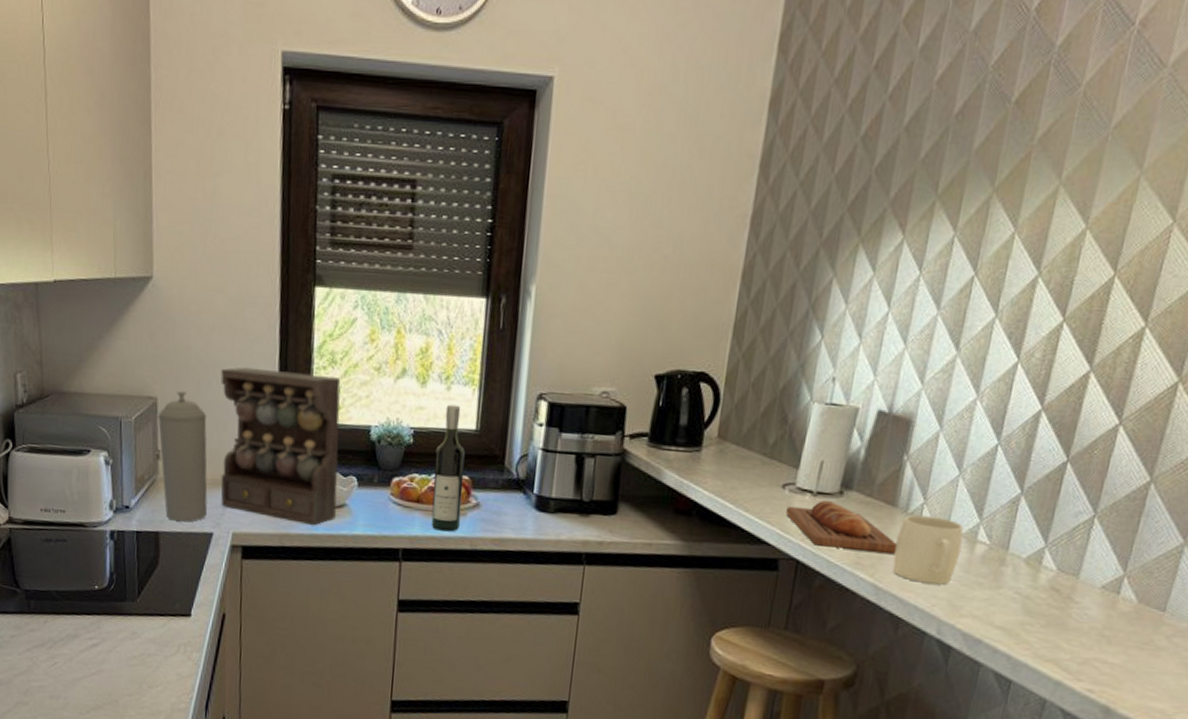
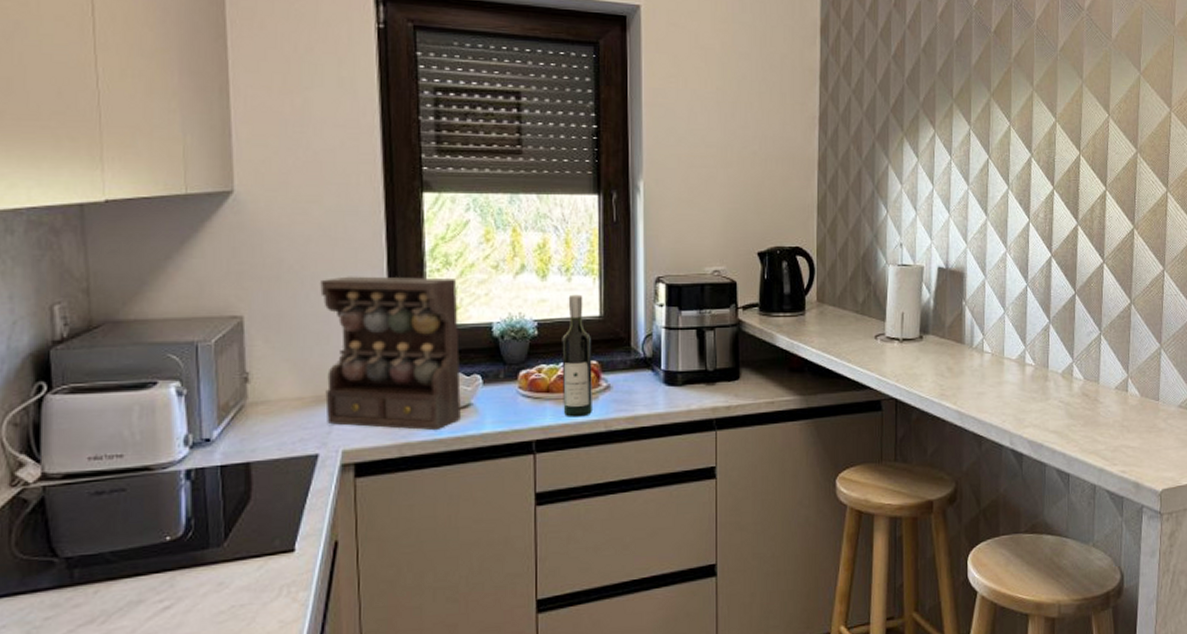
canister: present [157,390,208,522] -> none [244,306,310,448]
bread loaf: present [785,501,898,554] -> none [880,345,970,384]
mug: present [892,514,964,585] -> none [968,348,1016,404]

